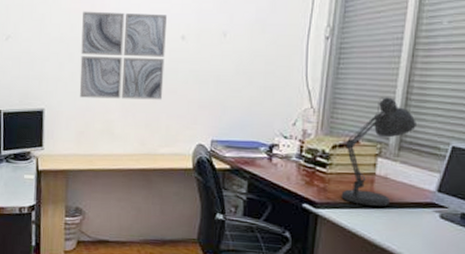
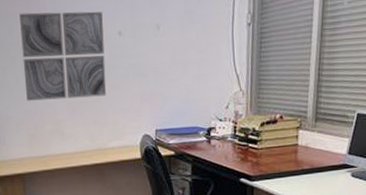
desk lamp: present [341,97,416,206] -> none [271,75,328,175]

